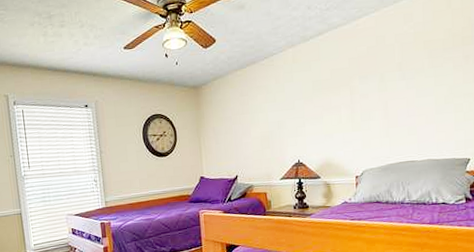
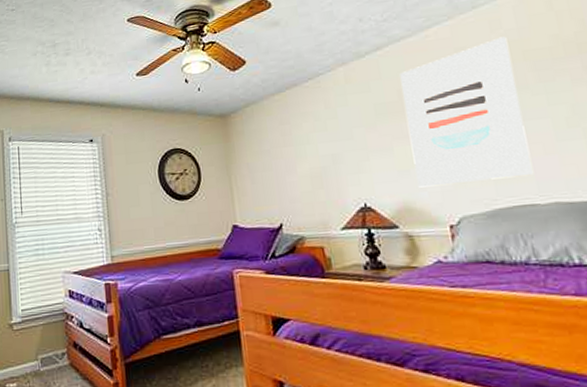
wall art: none [334,28,417,148] -> present [400,36,534,188]

